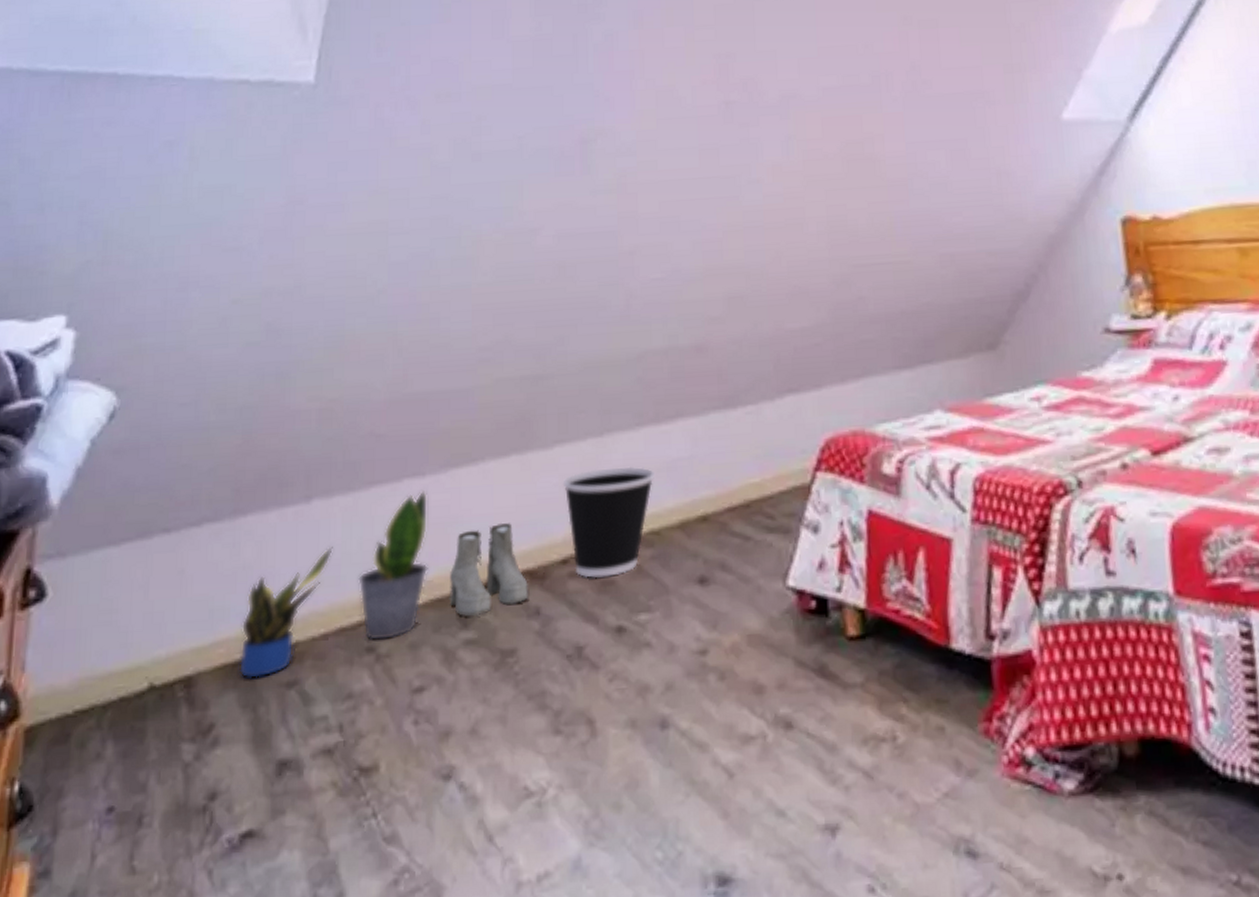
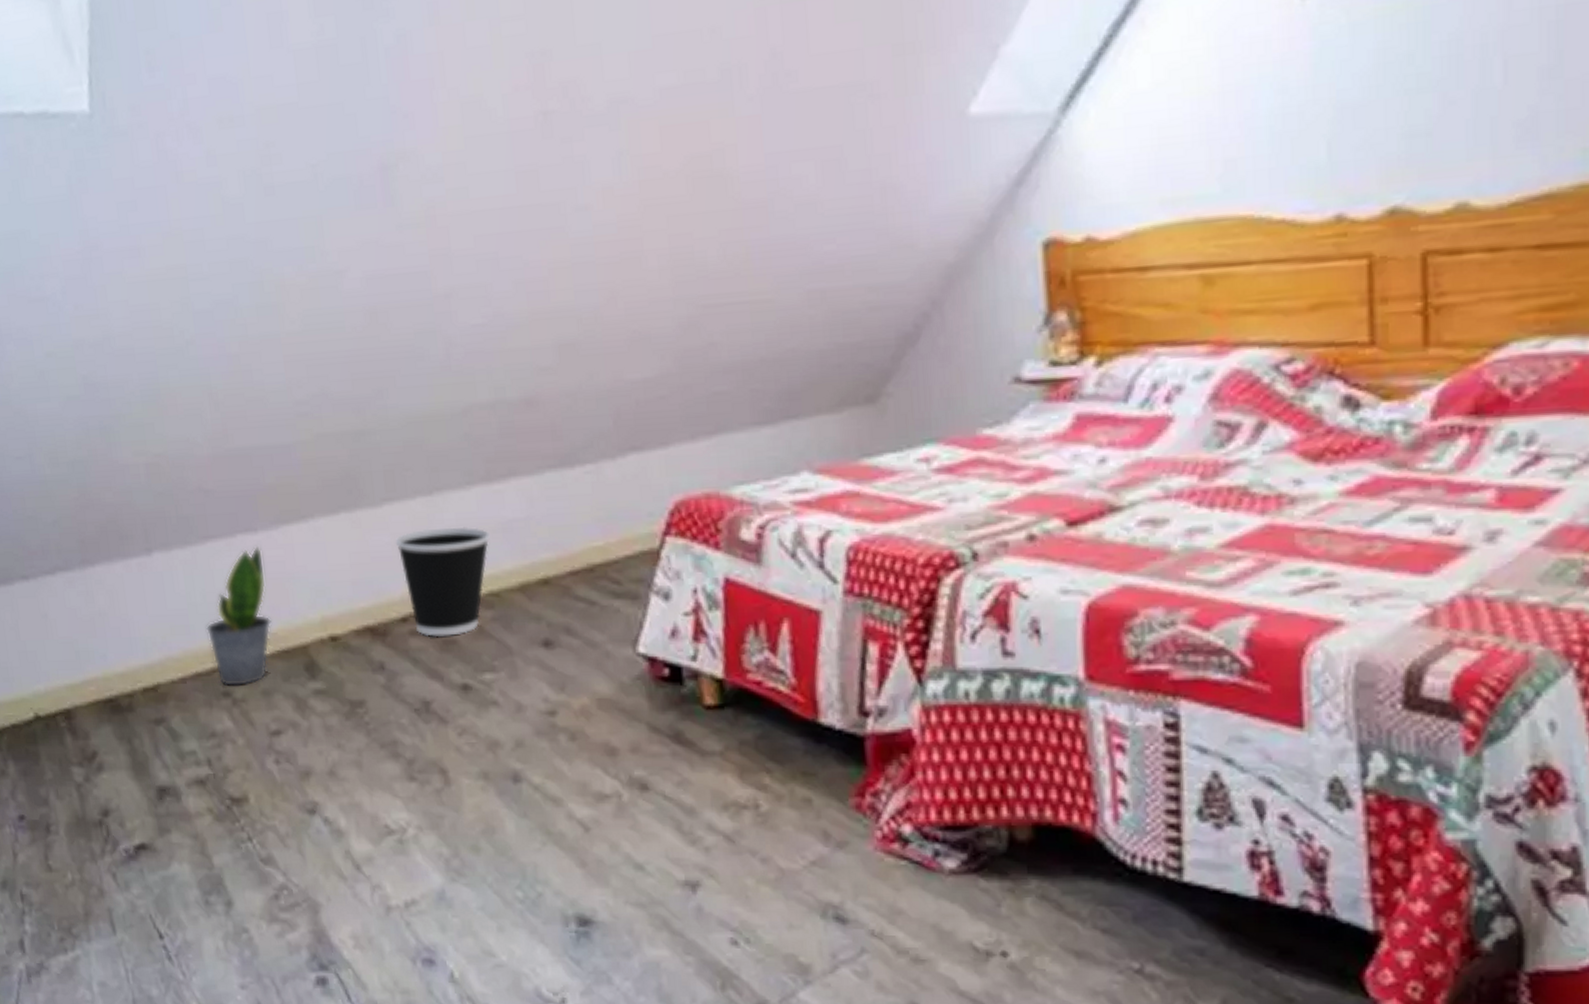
potted plant: present [239,547,333,679] -> none [106,598,179,714]
boots: present [449,522,528,616] -> none [292,579,372,668]

